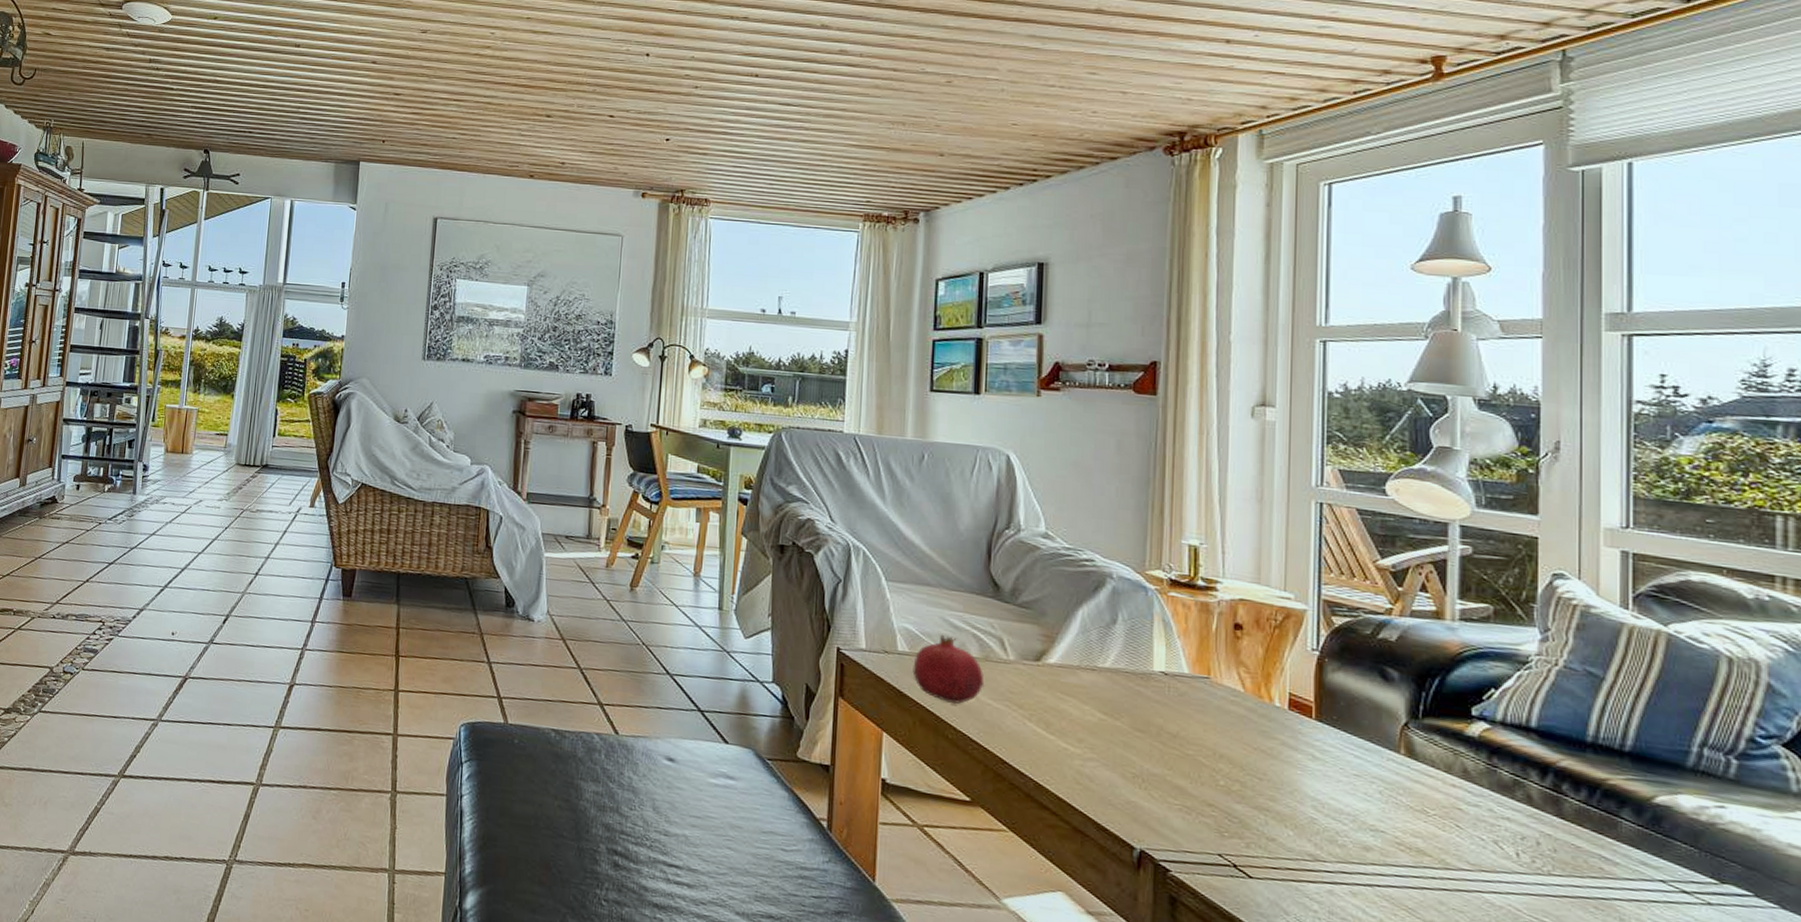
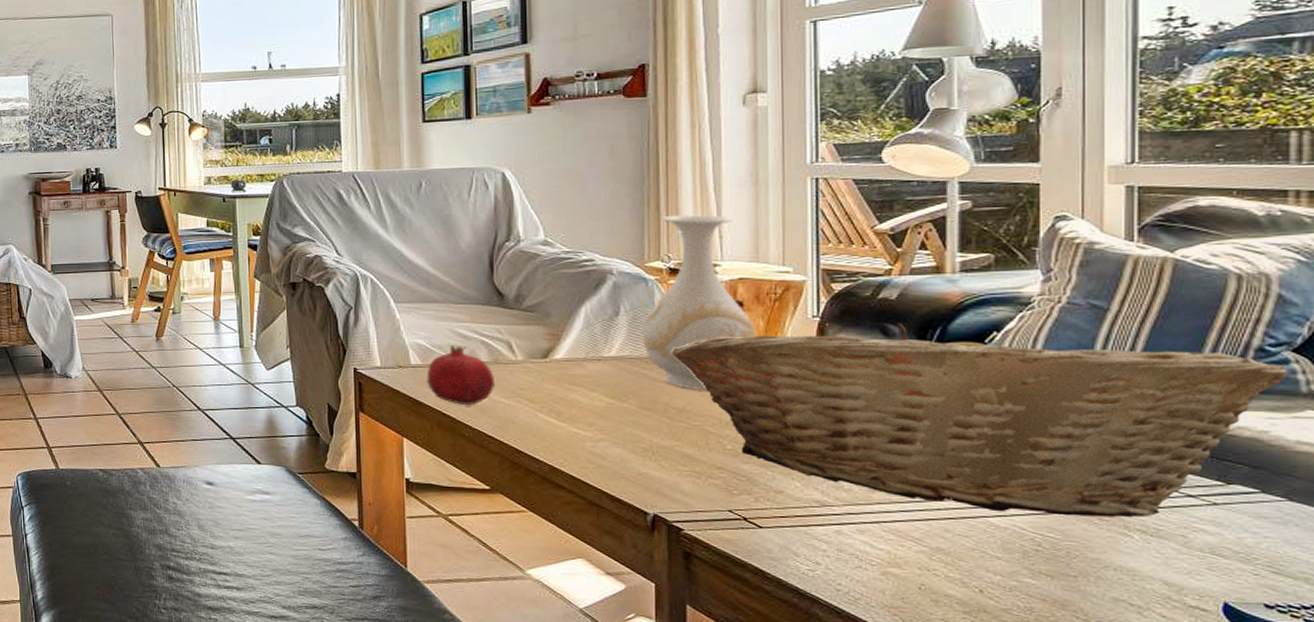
vase: none [1138,522,1255,718] -> present [641,214,757,391]
fruit basket: none [1168,659,1779,911] -> present [672,324,1289,517]

